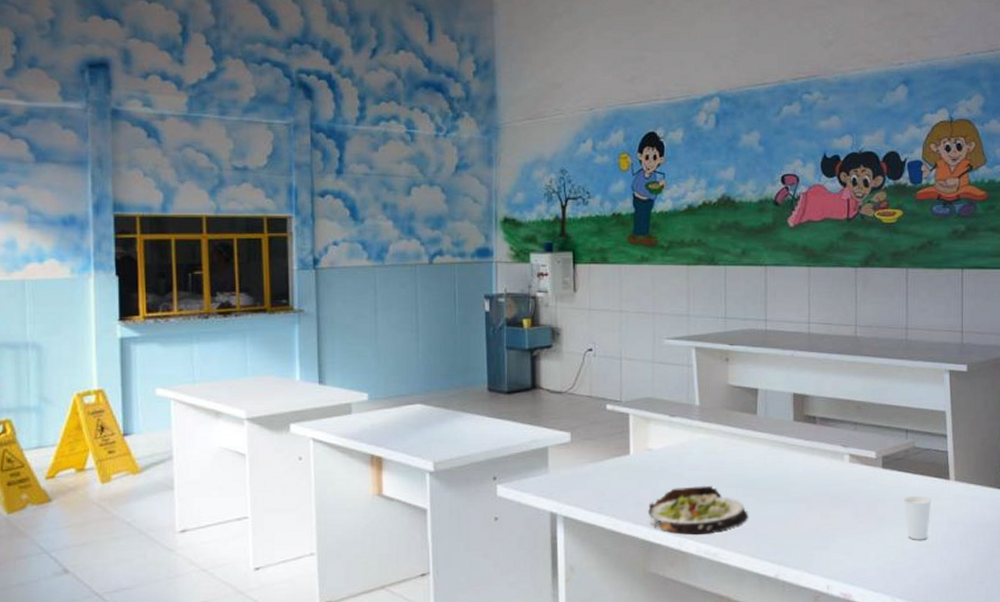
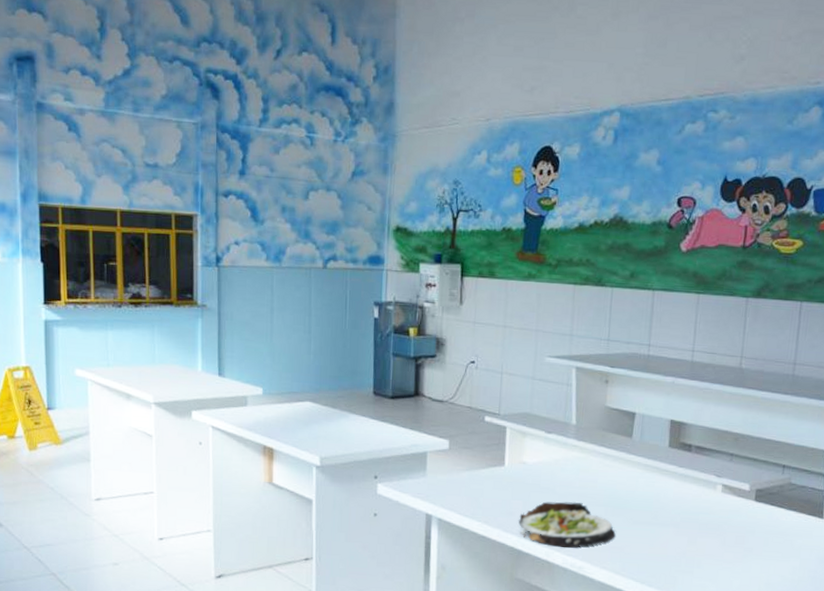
cup: present [904,496,931,540] -> none [773,531,802,575]

